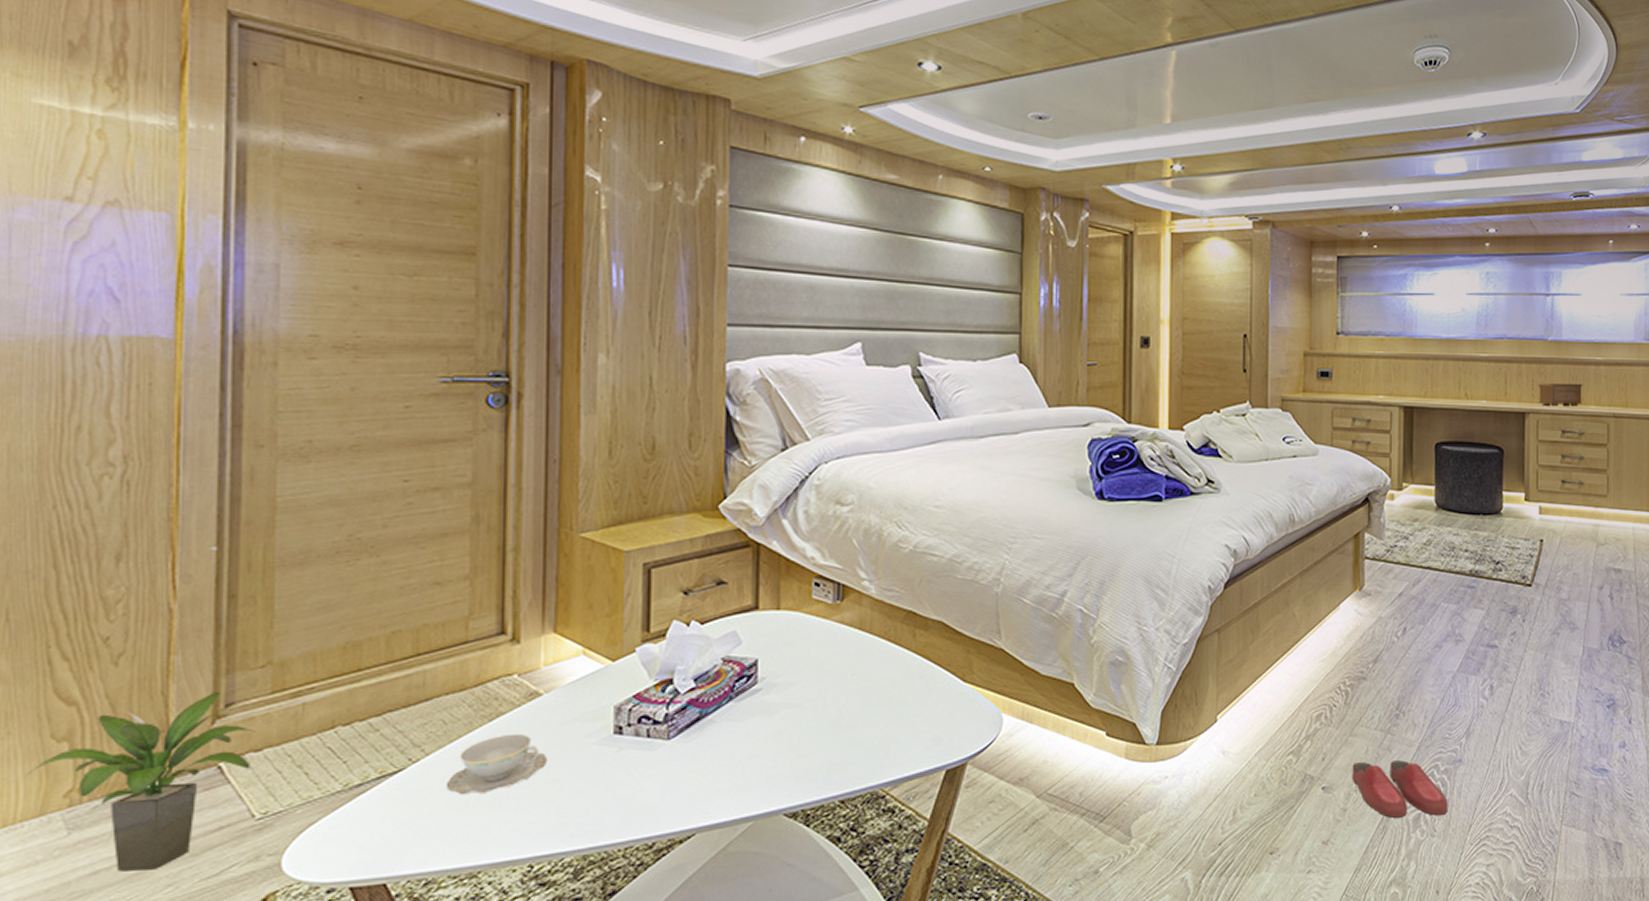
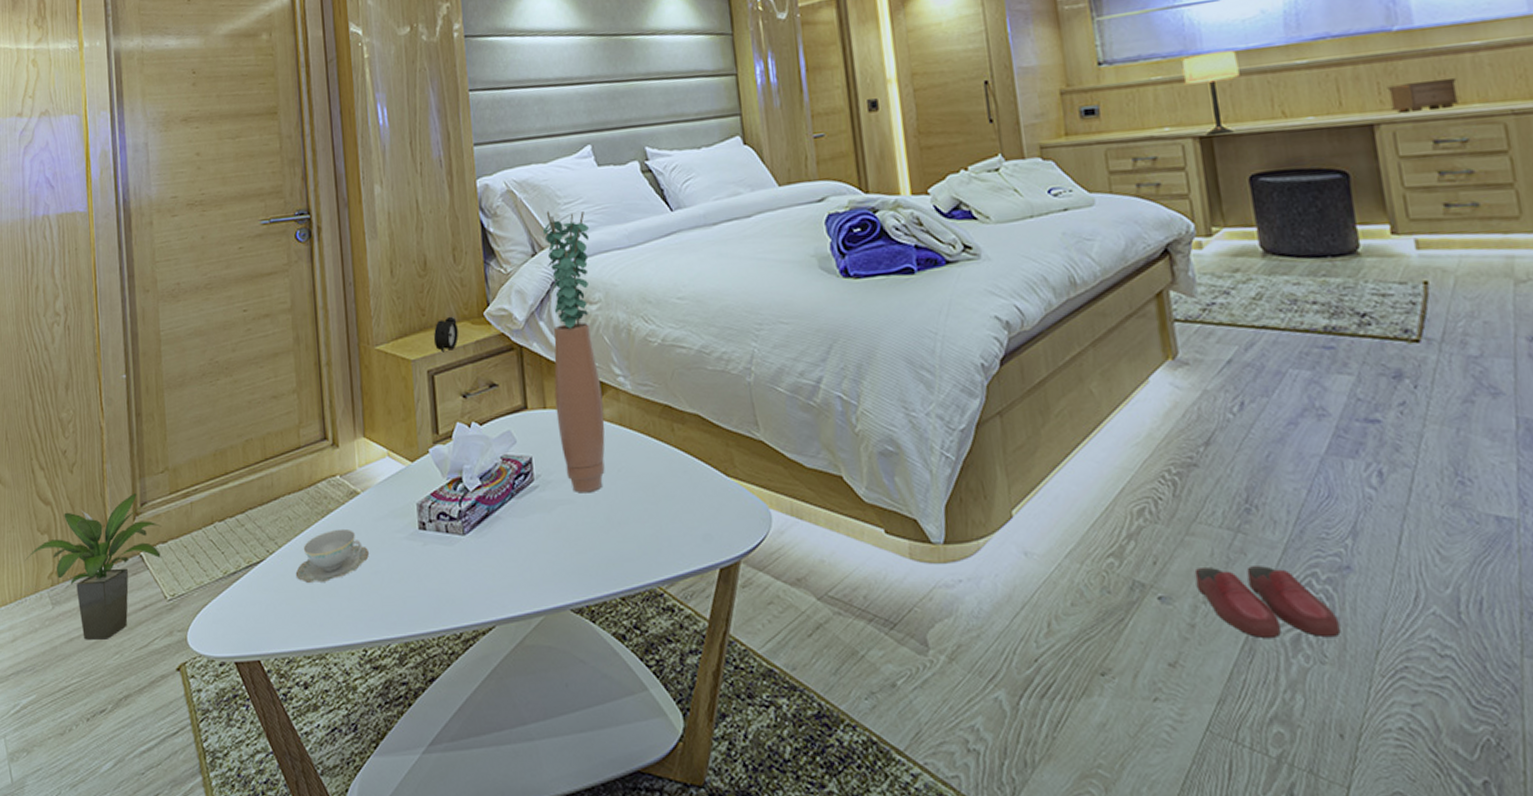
alarm clock: none [654,506,686,543] -> present [433,316,459,351]
vase: none [791,405,849,697] -> present [542,211,605,494]
table lamp: none [1400,337,1440,407] -> present [1182,49,1240,137]

